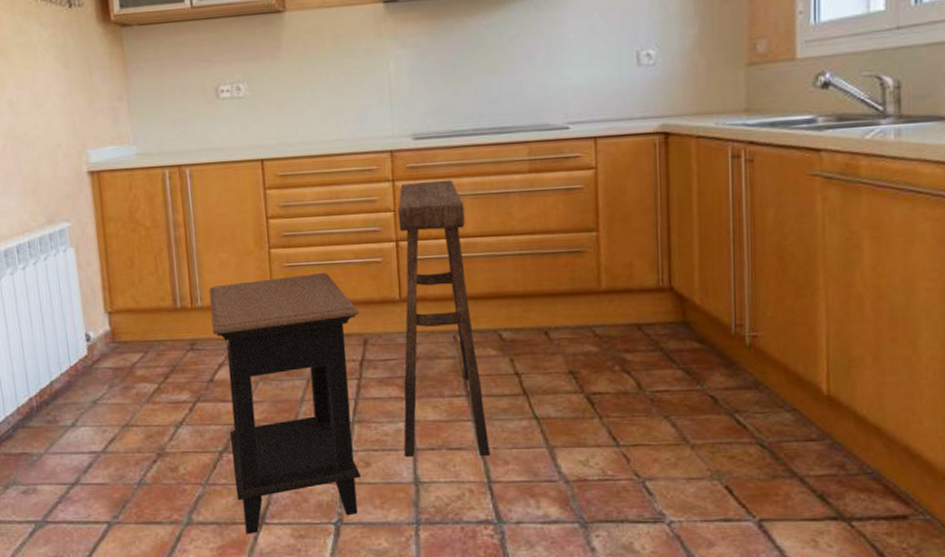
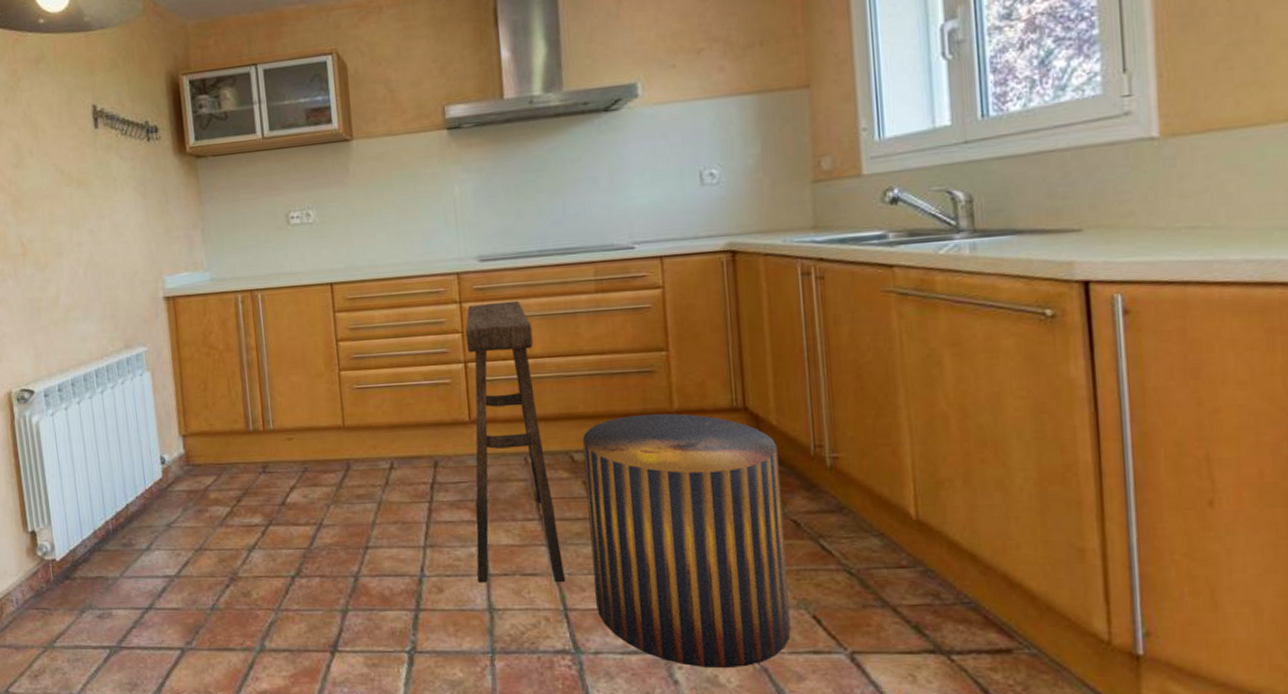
side table: present [208,273,360,534] -> none [280,395,433,662]
stool: none [511,293,704,536] -> present [582,413,791,669]

